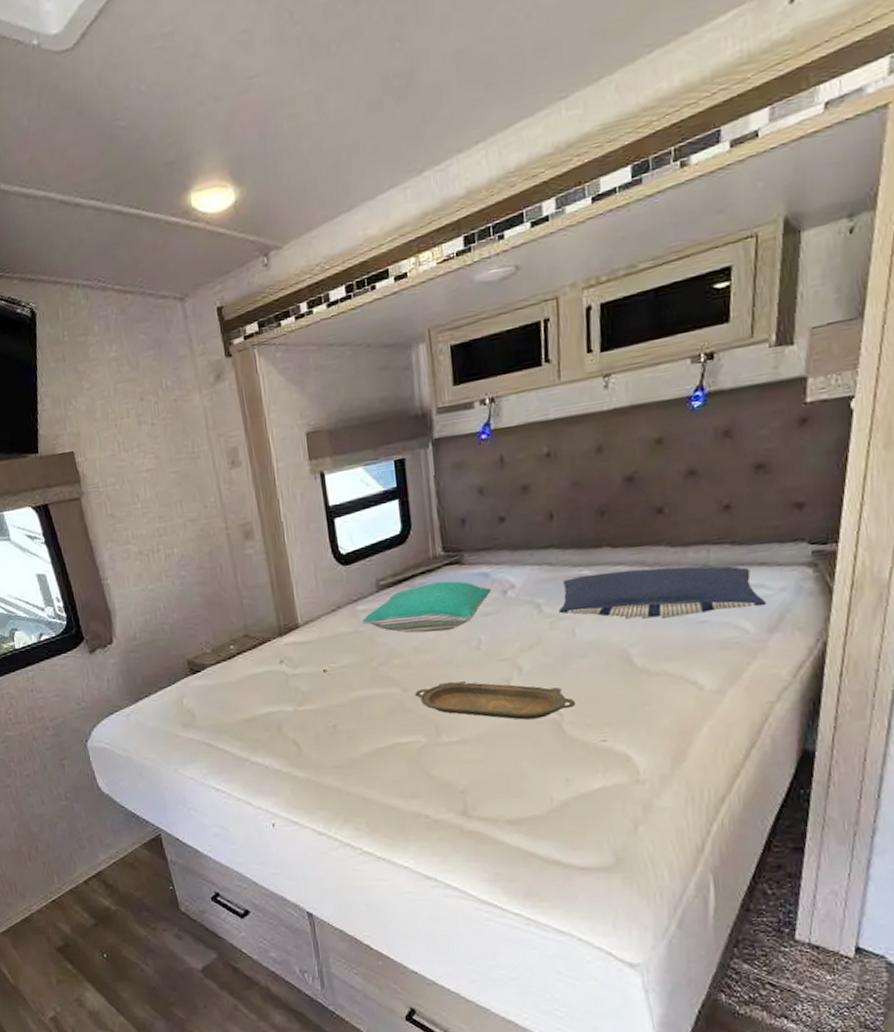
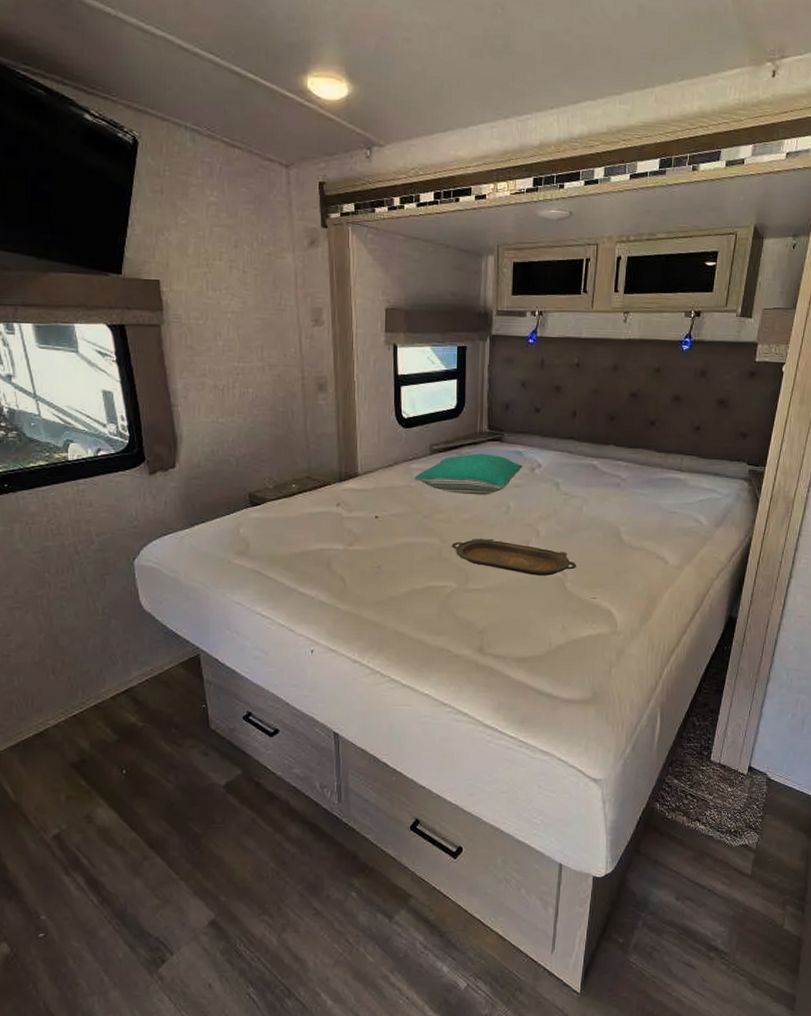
pillow: present [558,565,766,618] -> none [572,464,716,506]

